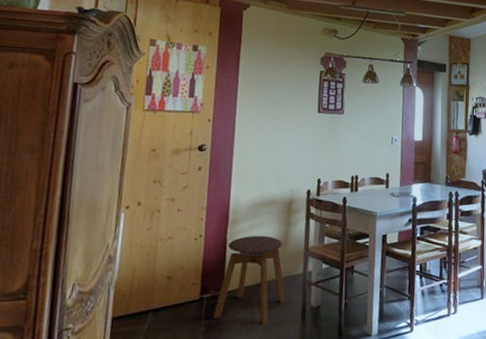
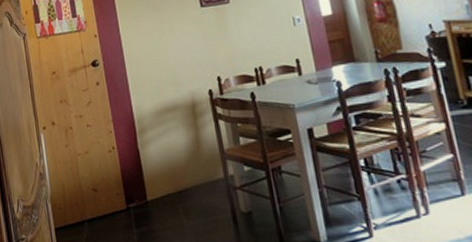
stool: present [213,235,286,324] -> none [141,141,212,232]

